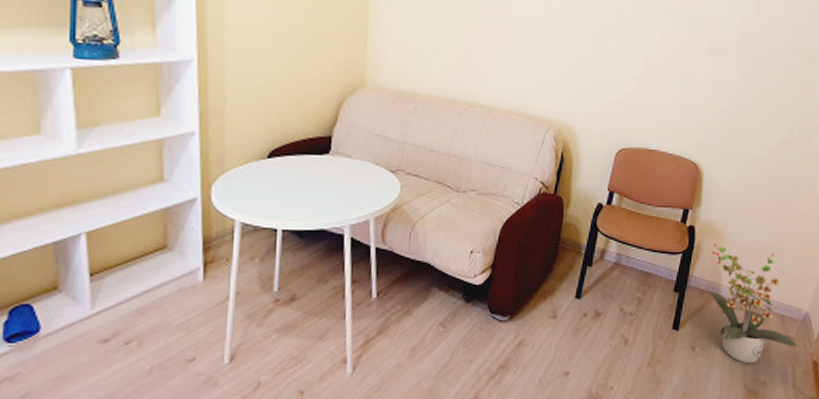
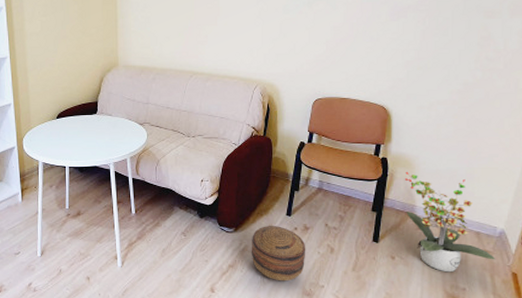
basket: none [528,312,596,384] -> present [251,226,306,281]

